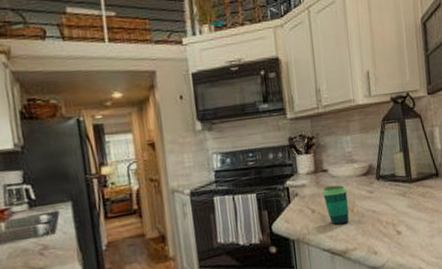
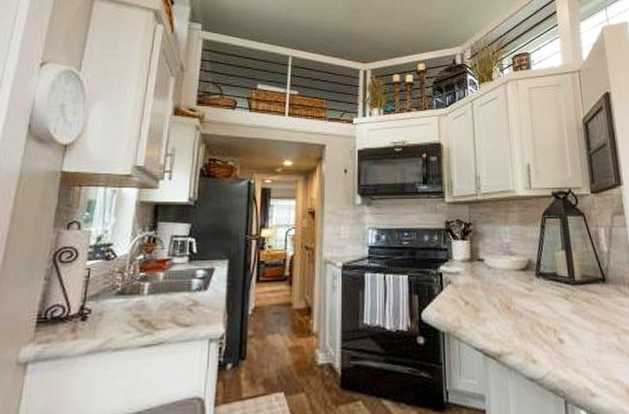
cup: present [323,185,349,226] -> none [478,277,505,322]

